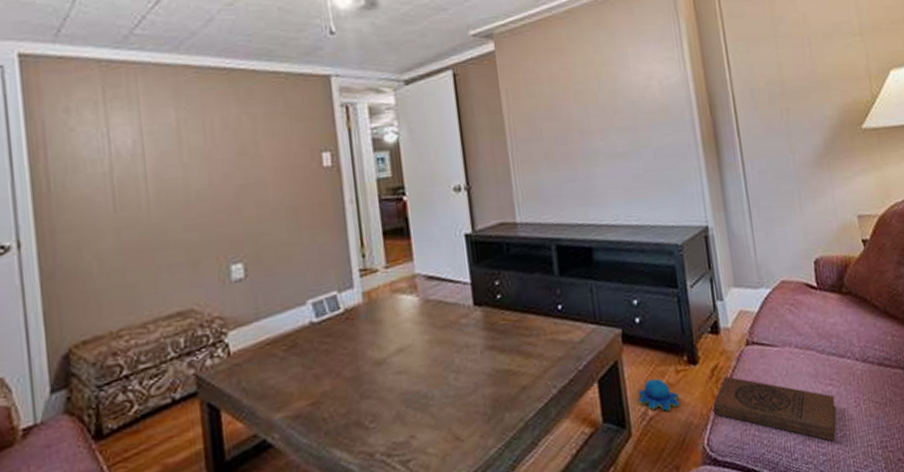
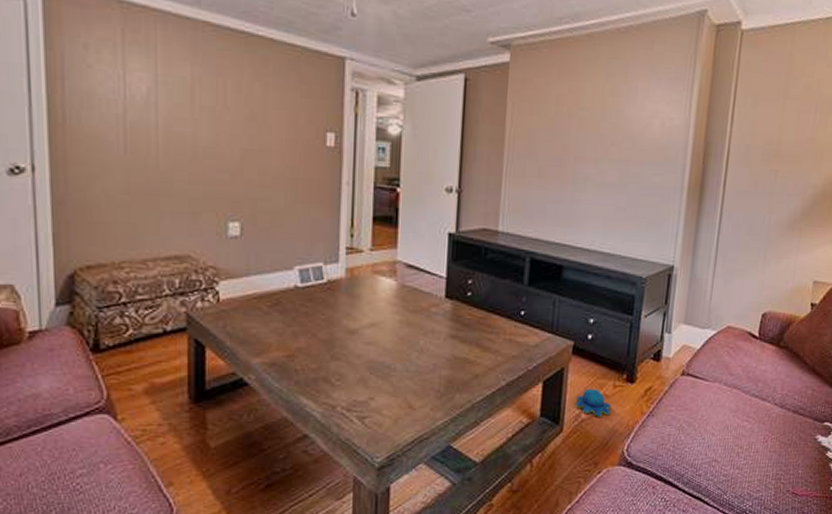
book: present [713,376,836,442] -> none [639,398,748,467]

